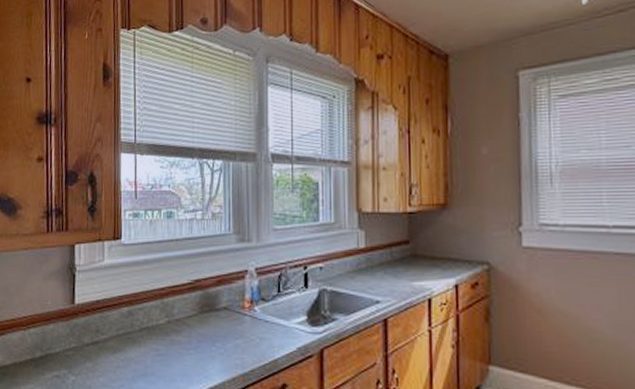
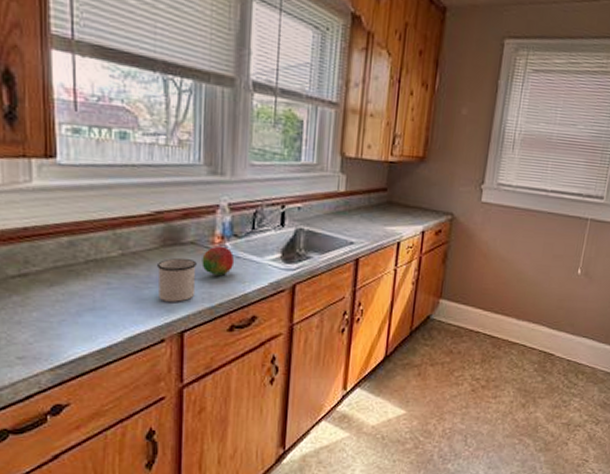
mug: none [197,323,230,368] -> present [157,257,197,302]
fruit: none [234,310,264,340] -> present [202,246,235,275]

